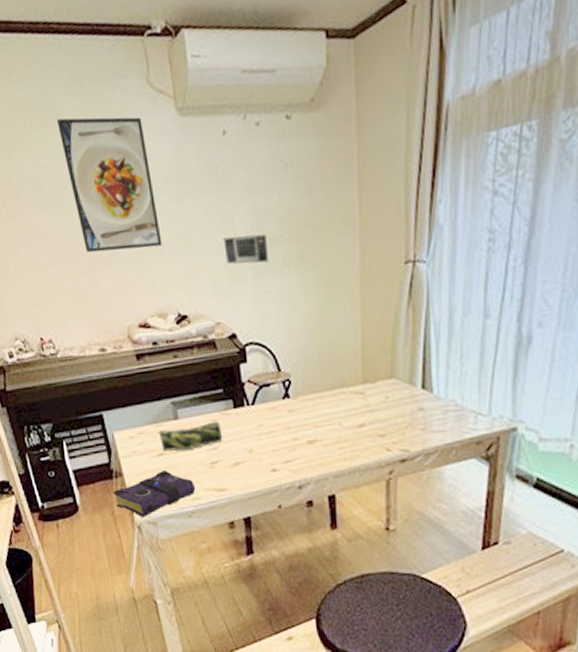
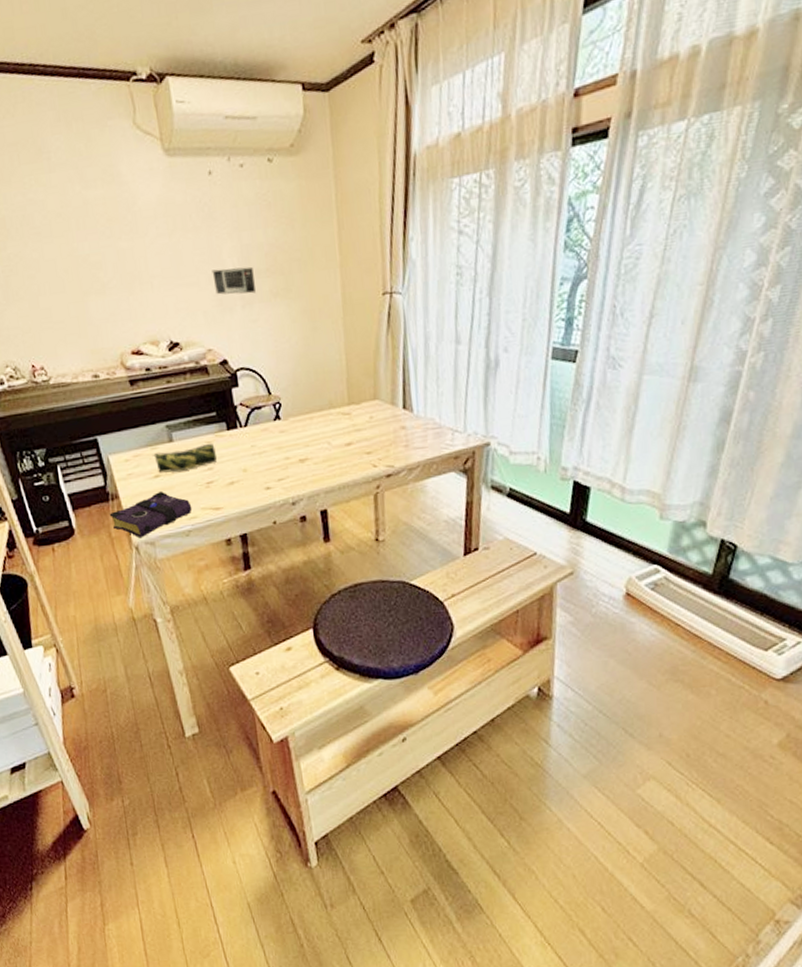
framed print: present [57,117,162,253] -> none [45,154,153,283]

